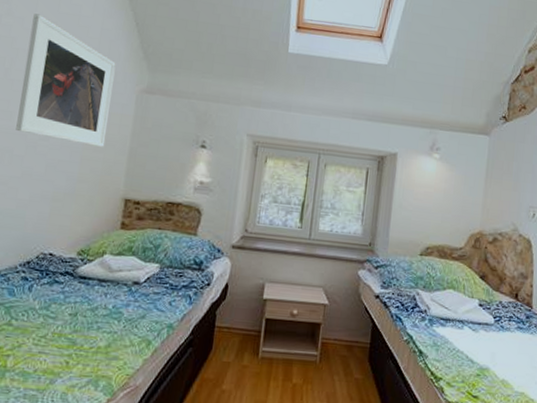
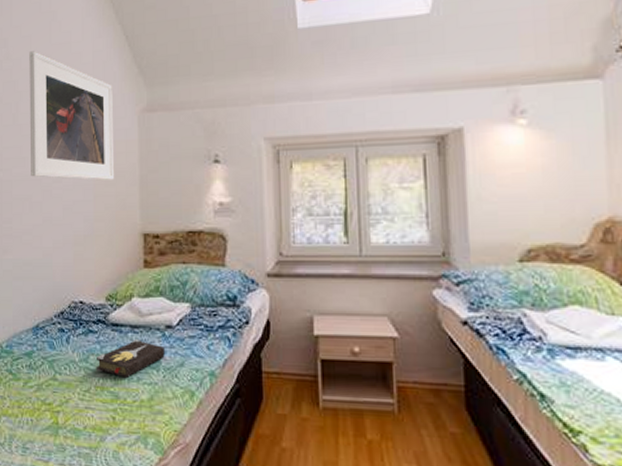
hardback book: none [56,292,129,326] -> present [95,340,165,378]

